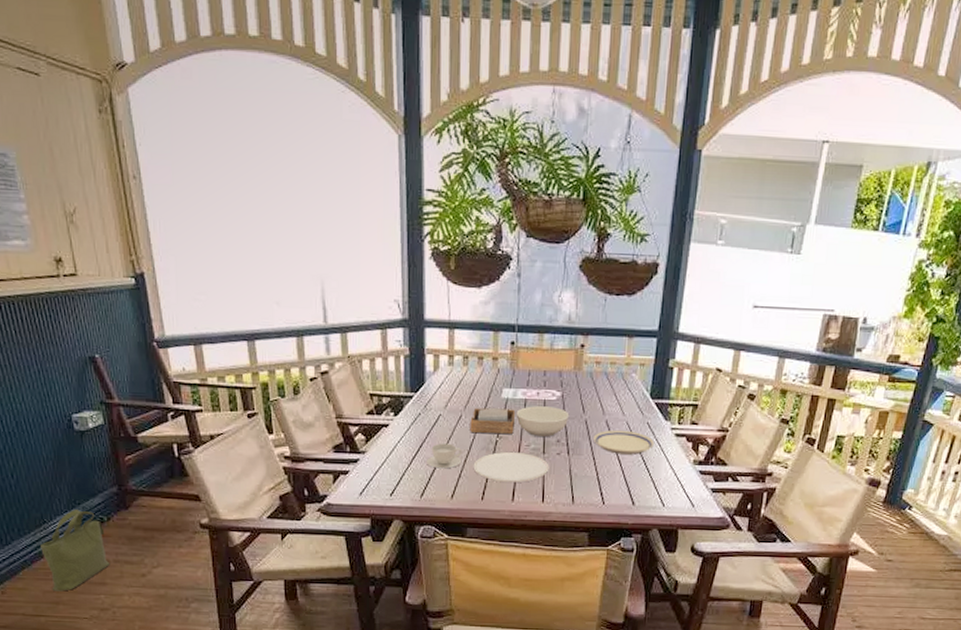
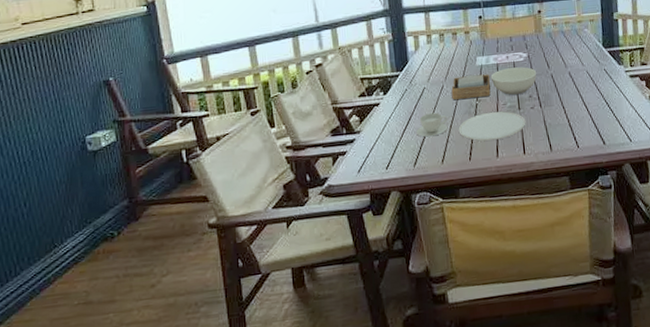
tote bag: present [40,508,110,591] -> none [50,228,120,318]
plate: present [593,429,654,455] -> none [560,78,613,101]

